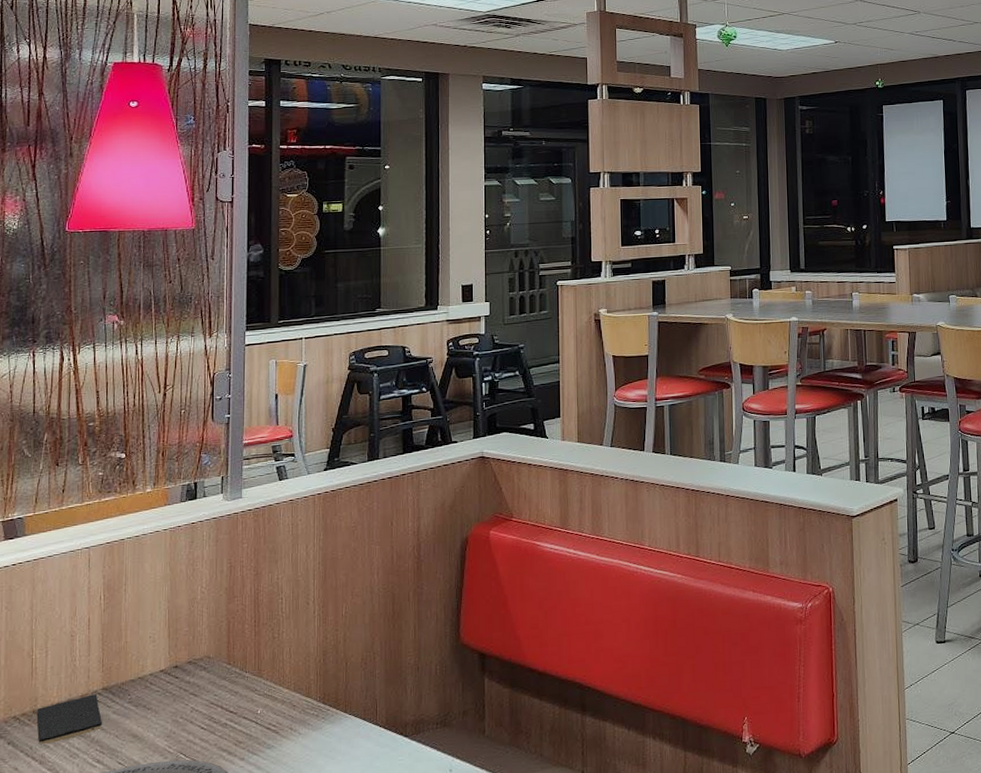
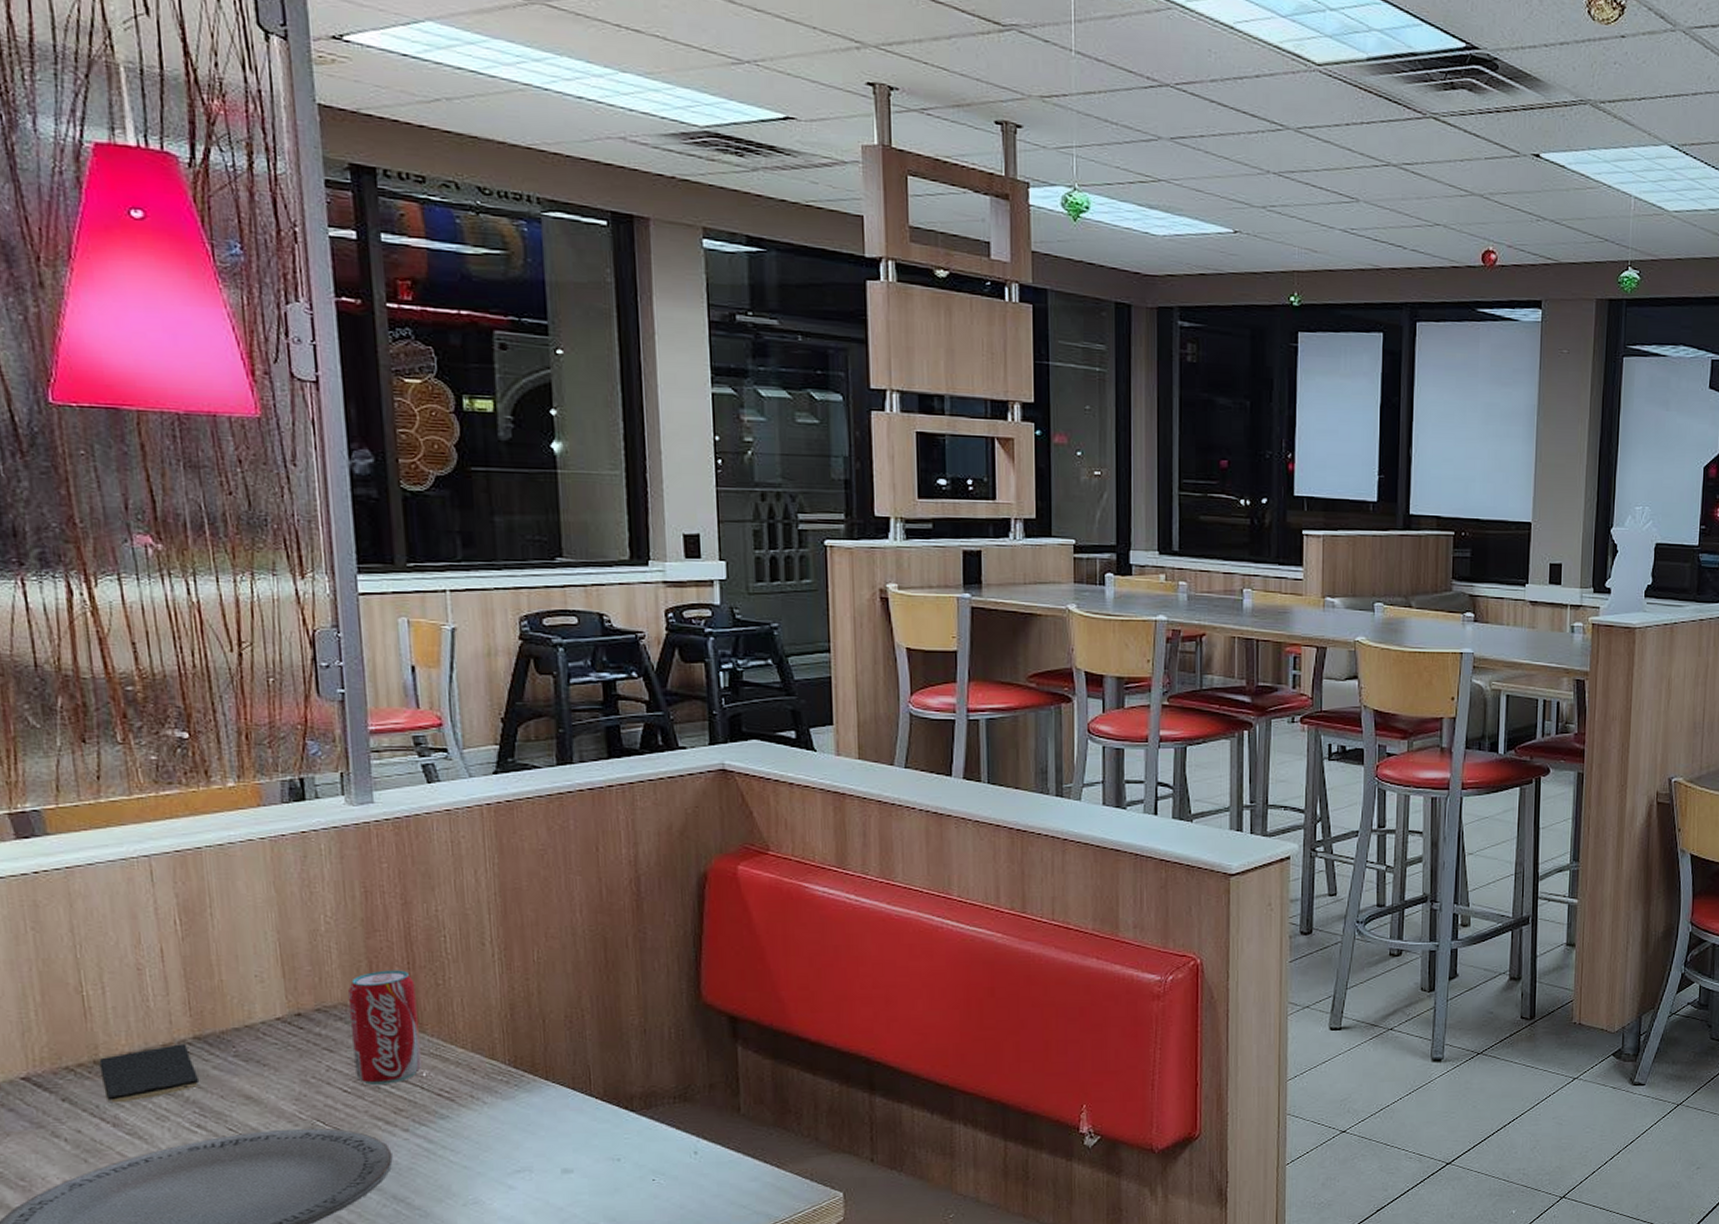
beverage can: none [211,627,259,722] -> present [347,970,423,1085]

